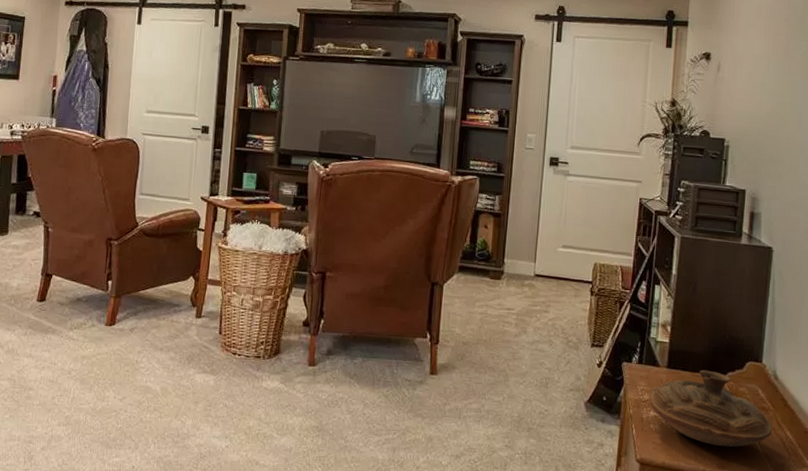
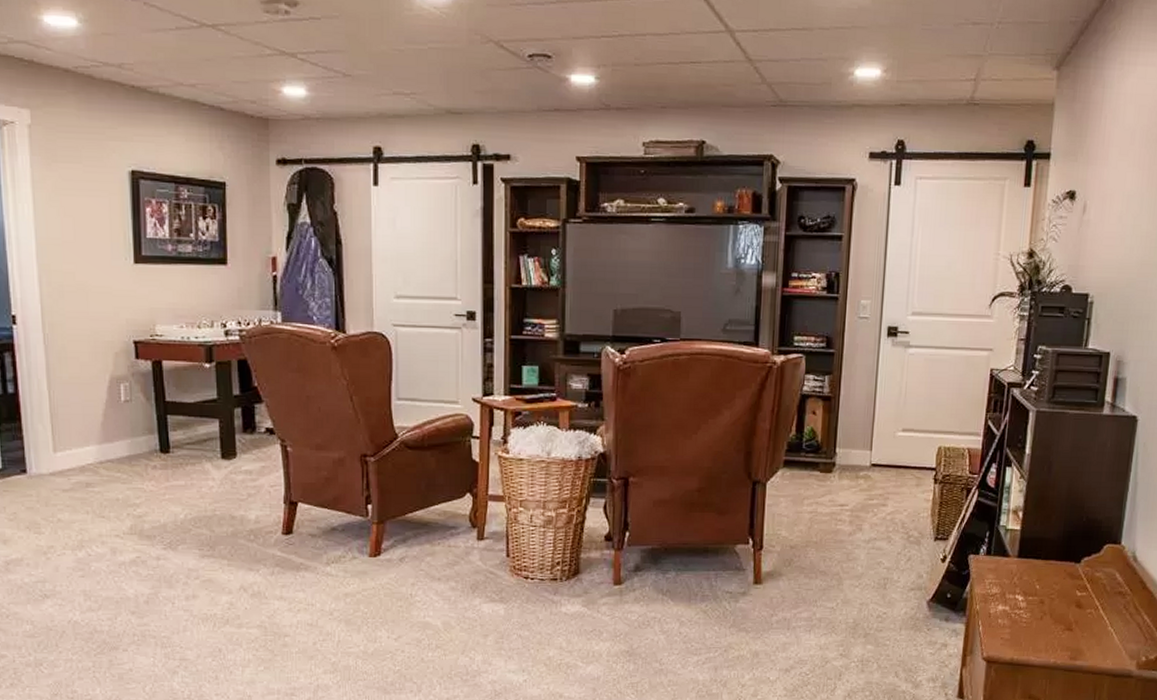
decorative bowl: present [648,369,773,447] -> none [996,556,1130,637]

